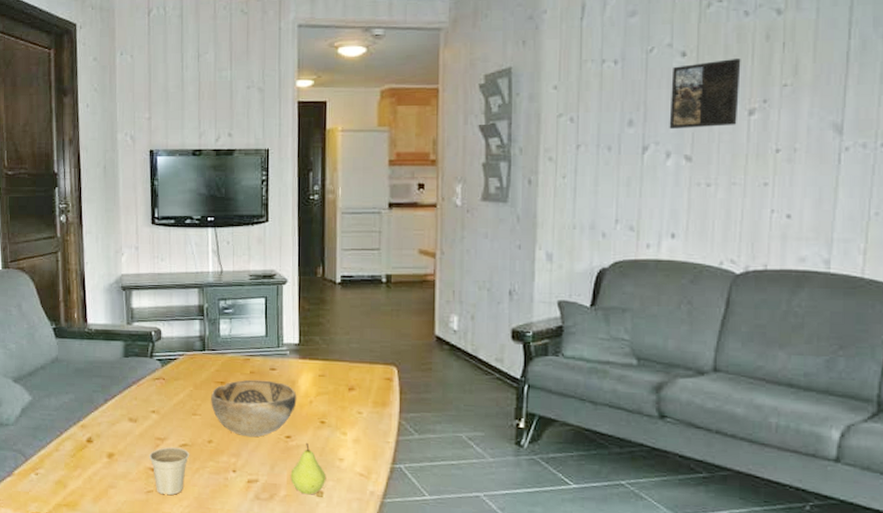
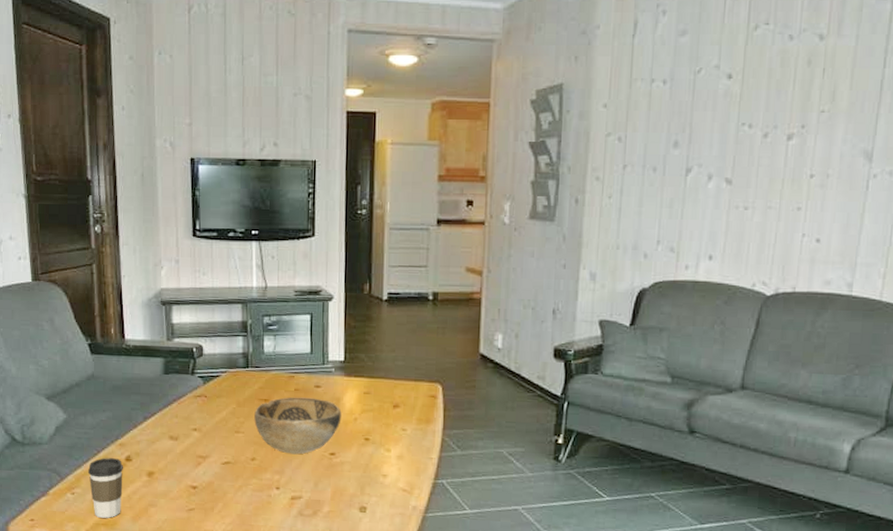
coffee cup: none [51,439,84,499] -> present [88,458,123,518]
flower pot: present [149,447,190,495] -> none [191,465,233,512]
fruit: present [290,442,327,495] -> none [334,459,370,511]
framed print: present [669,59,741,129] -> none [712,83,783,152]

